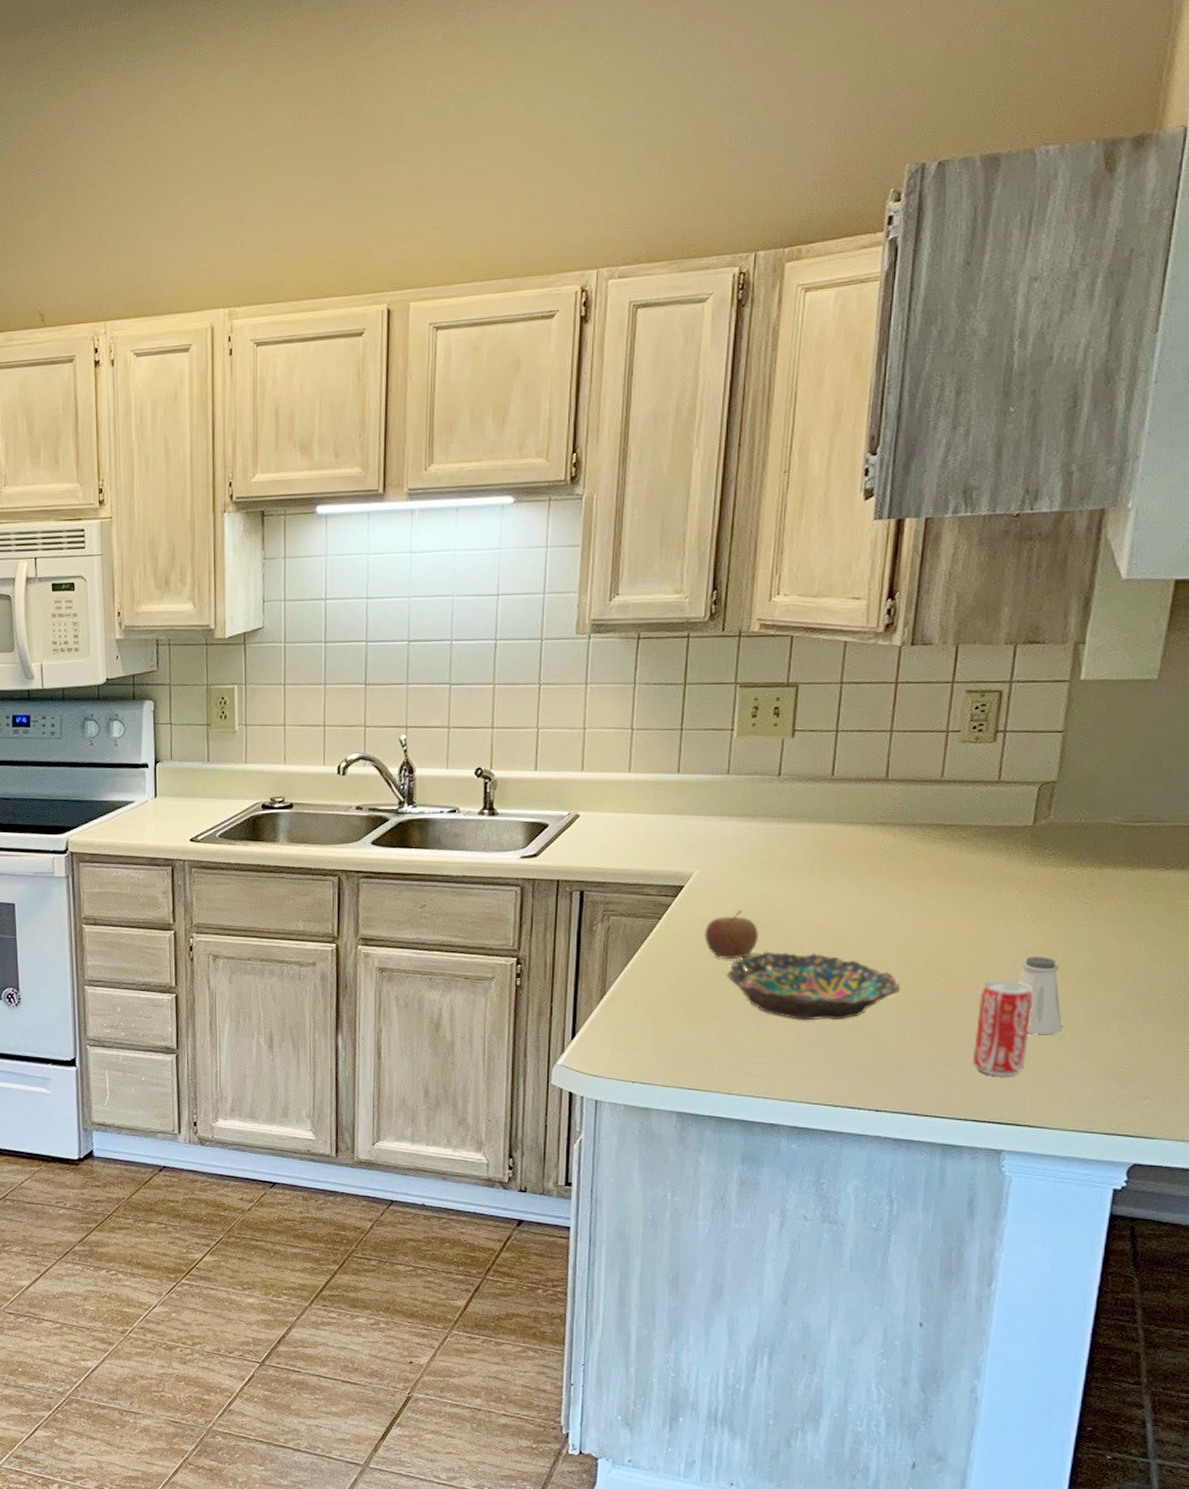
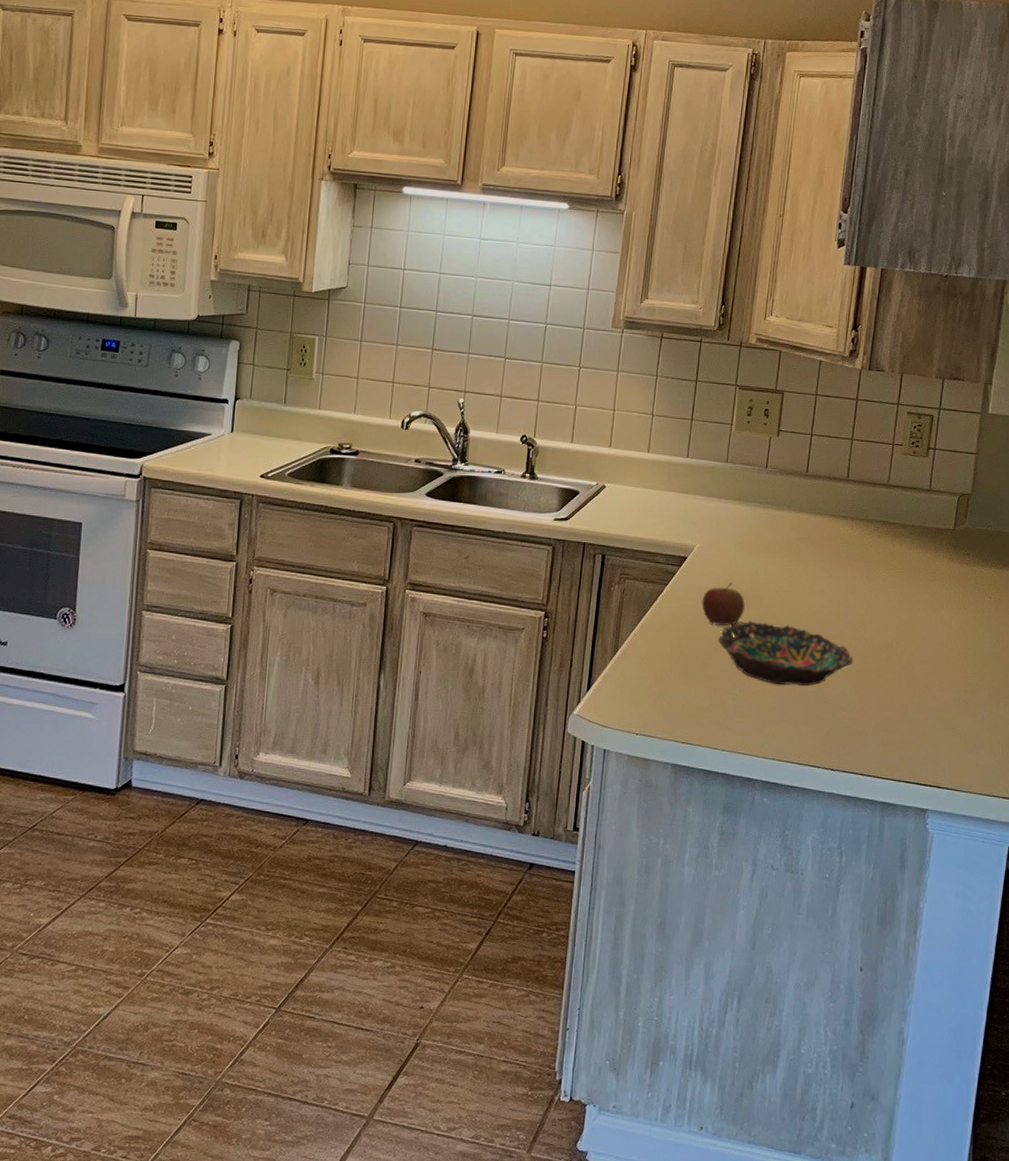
beverage can: present [972,980,1034,1077] -> none [906,658,952,745]
saltshaker: present [1018,957,1062,1034] -> none [941,640,973,708]

